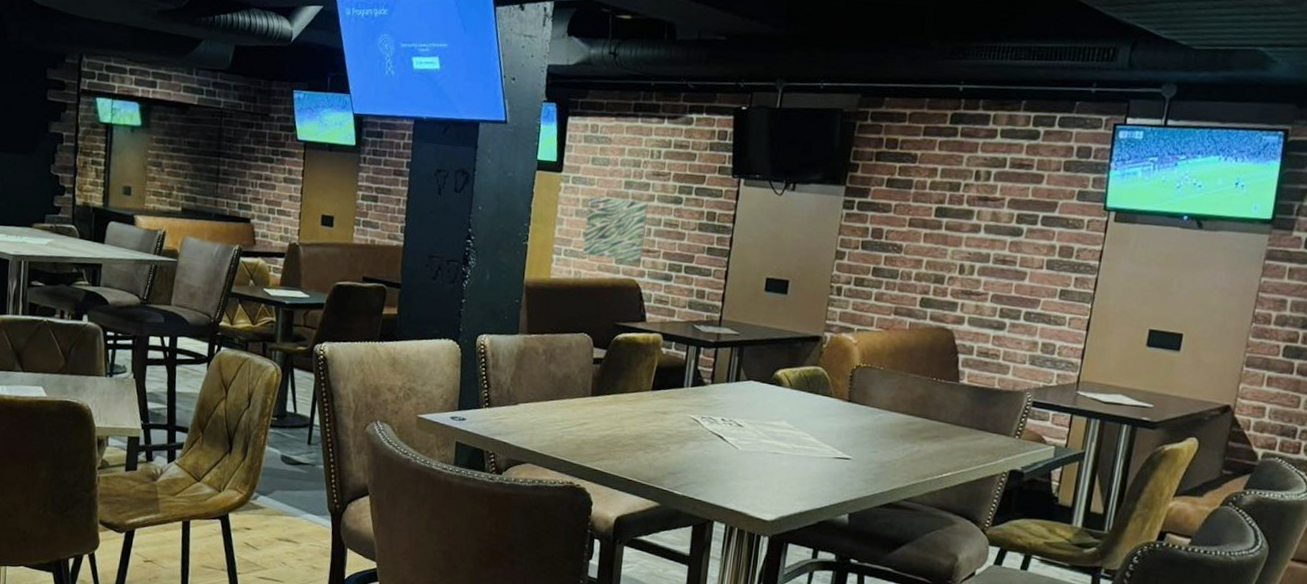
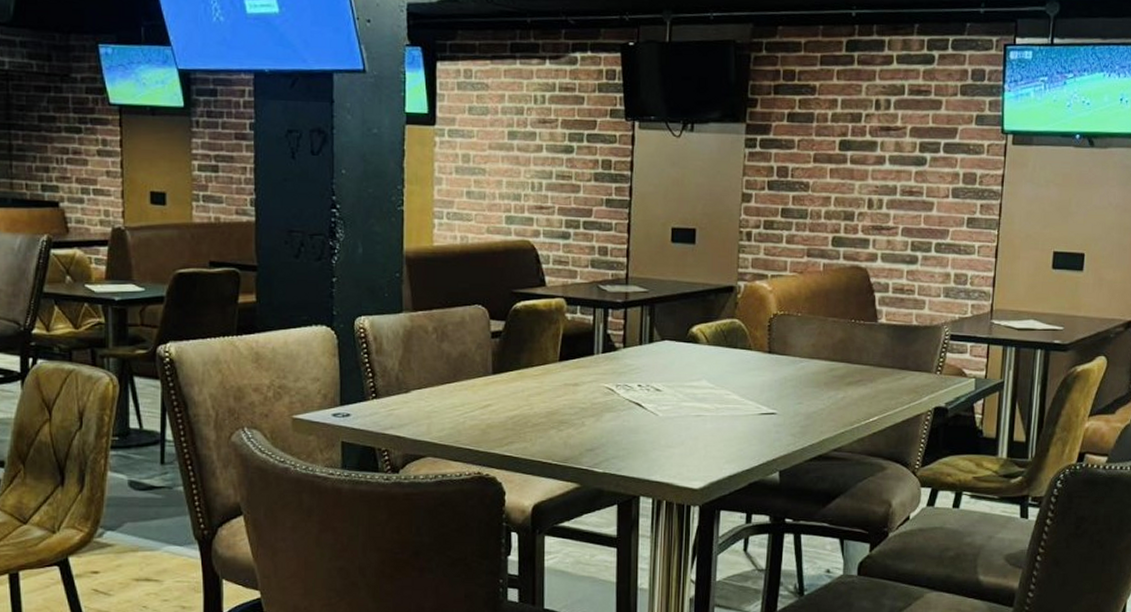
wall art: present [583,196,648,262] -> none [468,151,536,221]

